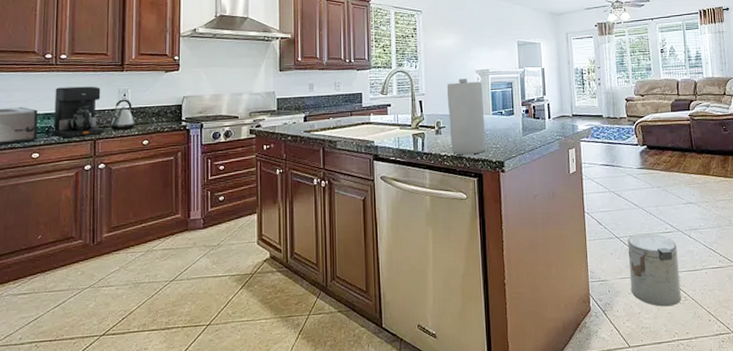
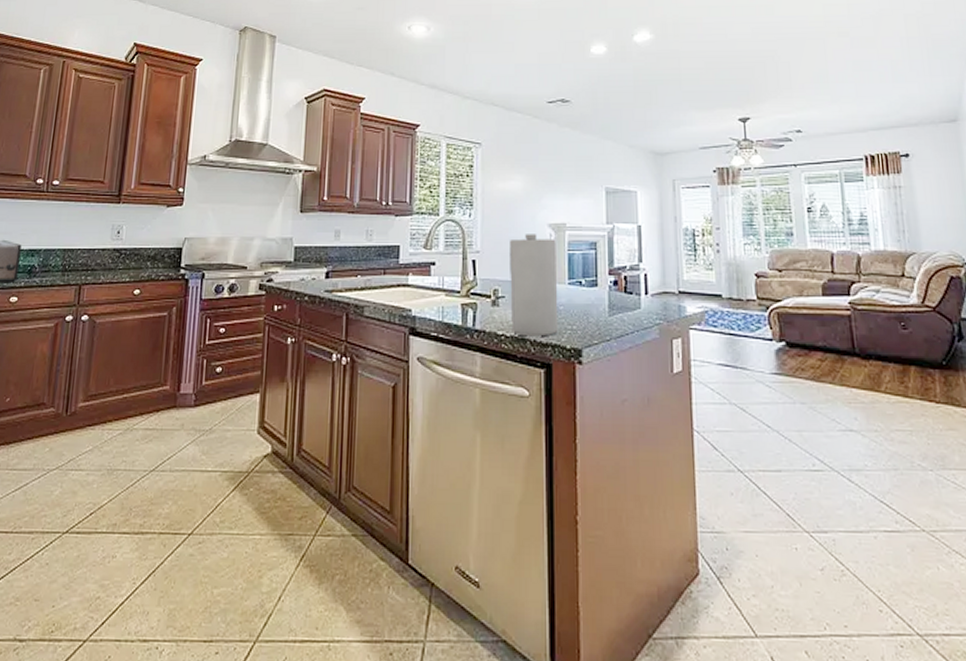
coffee maker: present [52,86,104,139] -> none [34,219,93,281]
kettle: present [110,99,135,131] -> none [98,237,128,276]
trash can: present [627,233,681,307] -> none [754,468,836,582]

